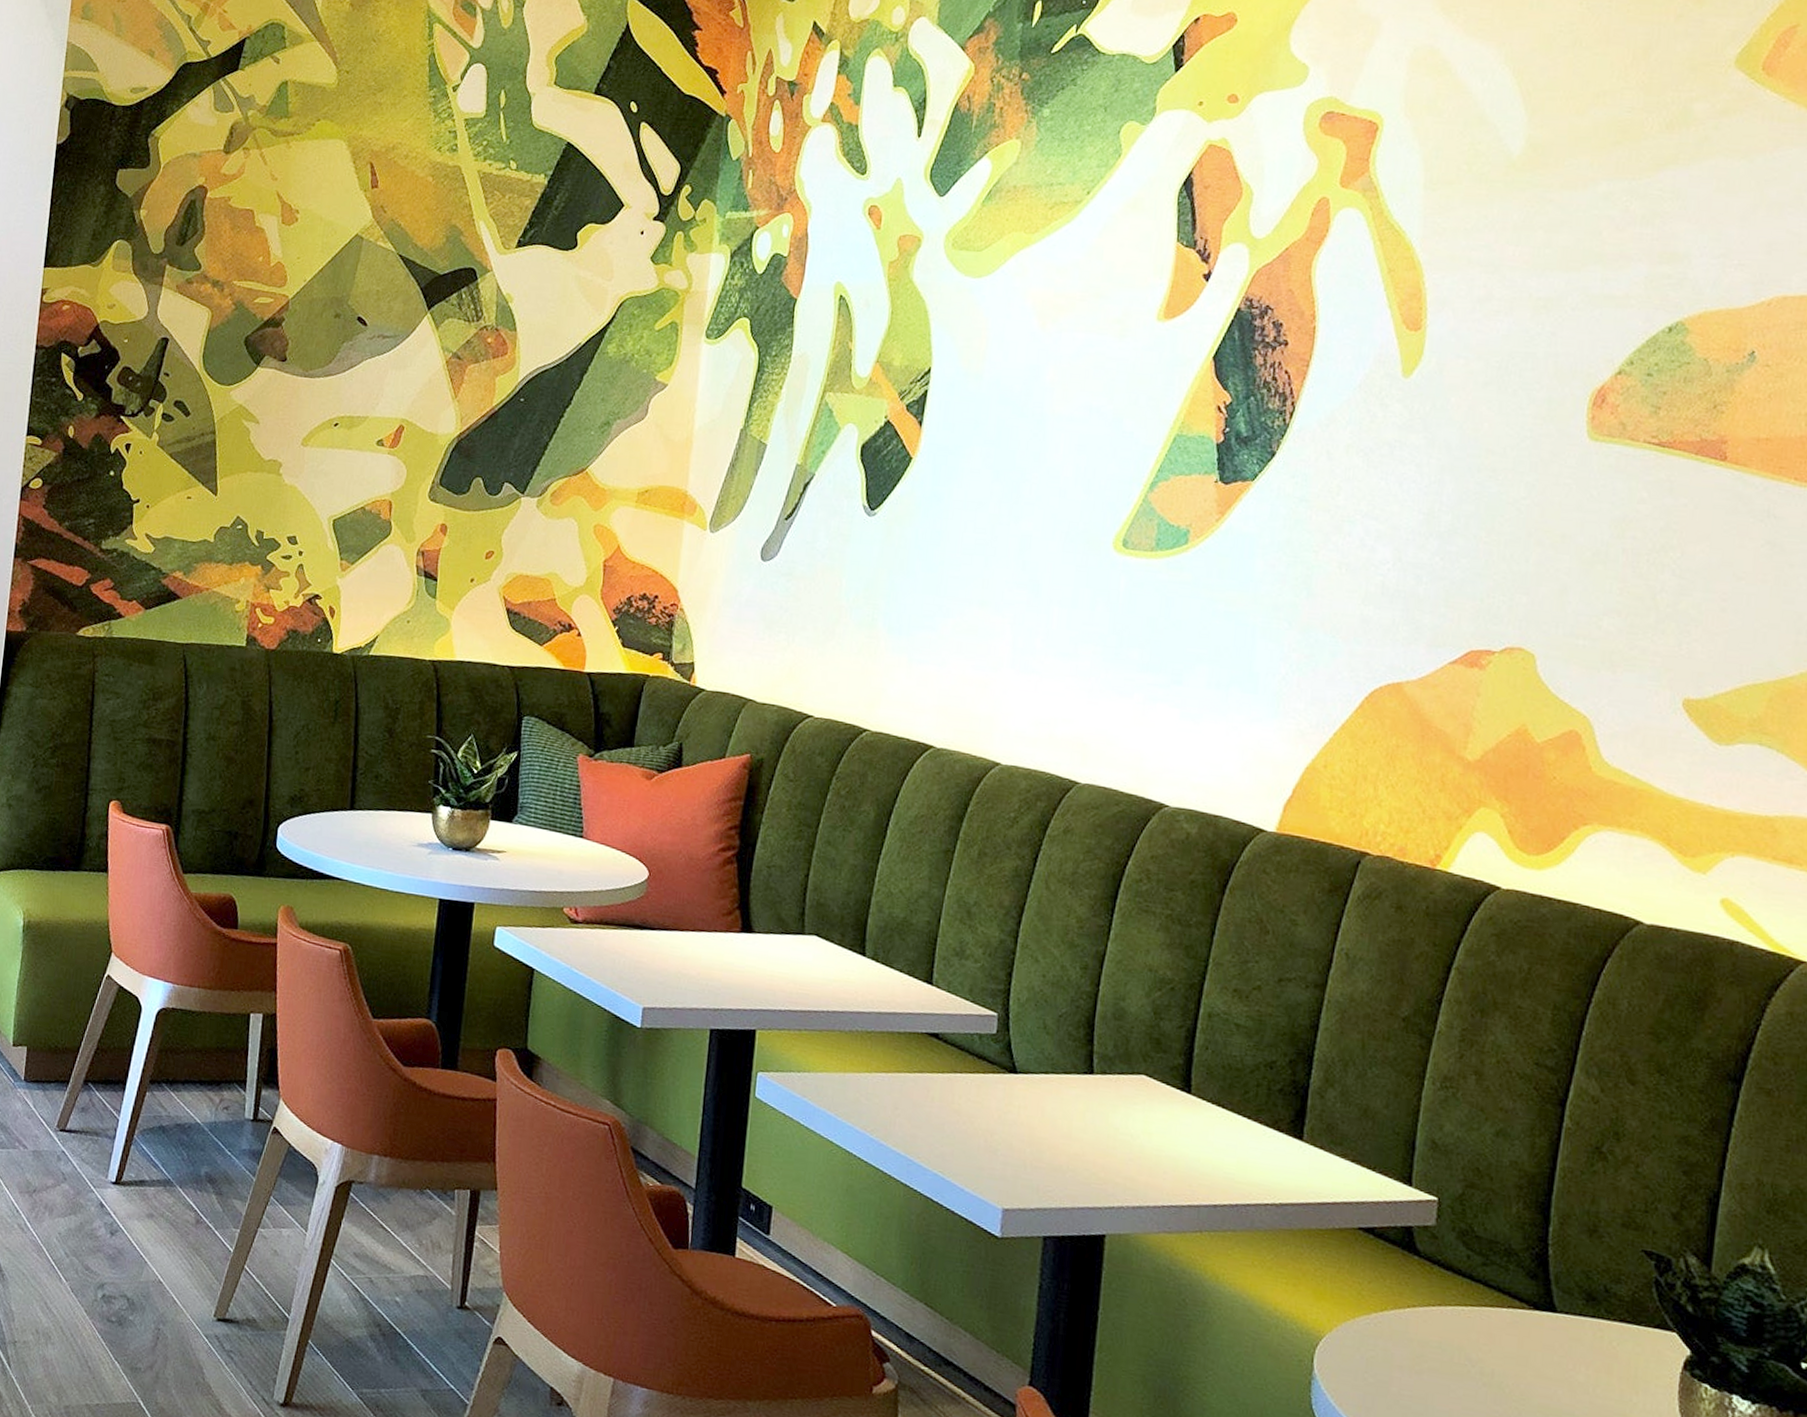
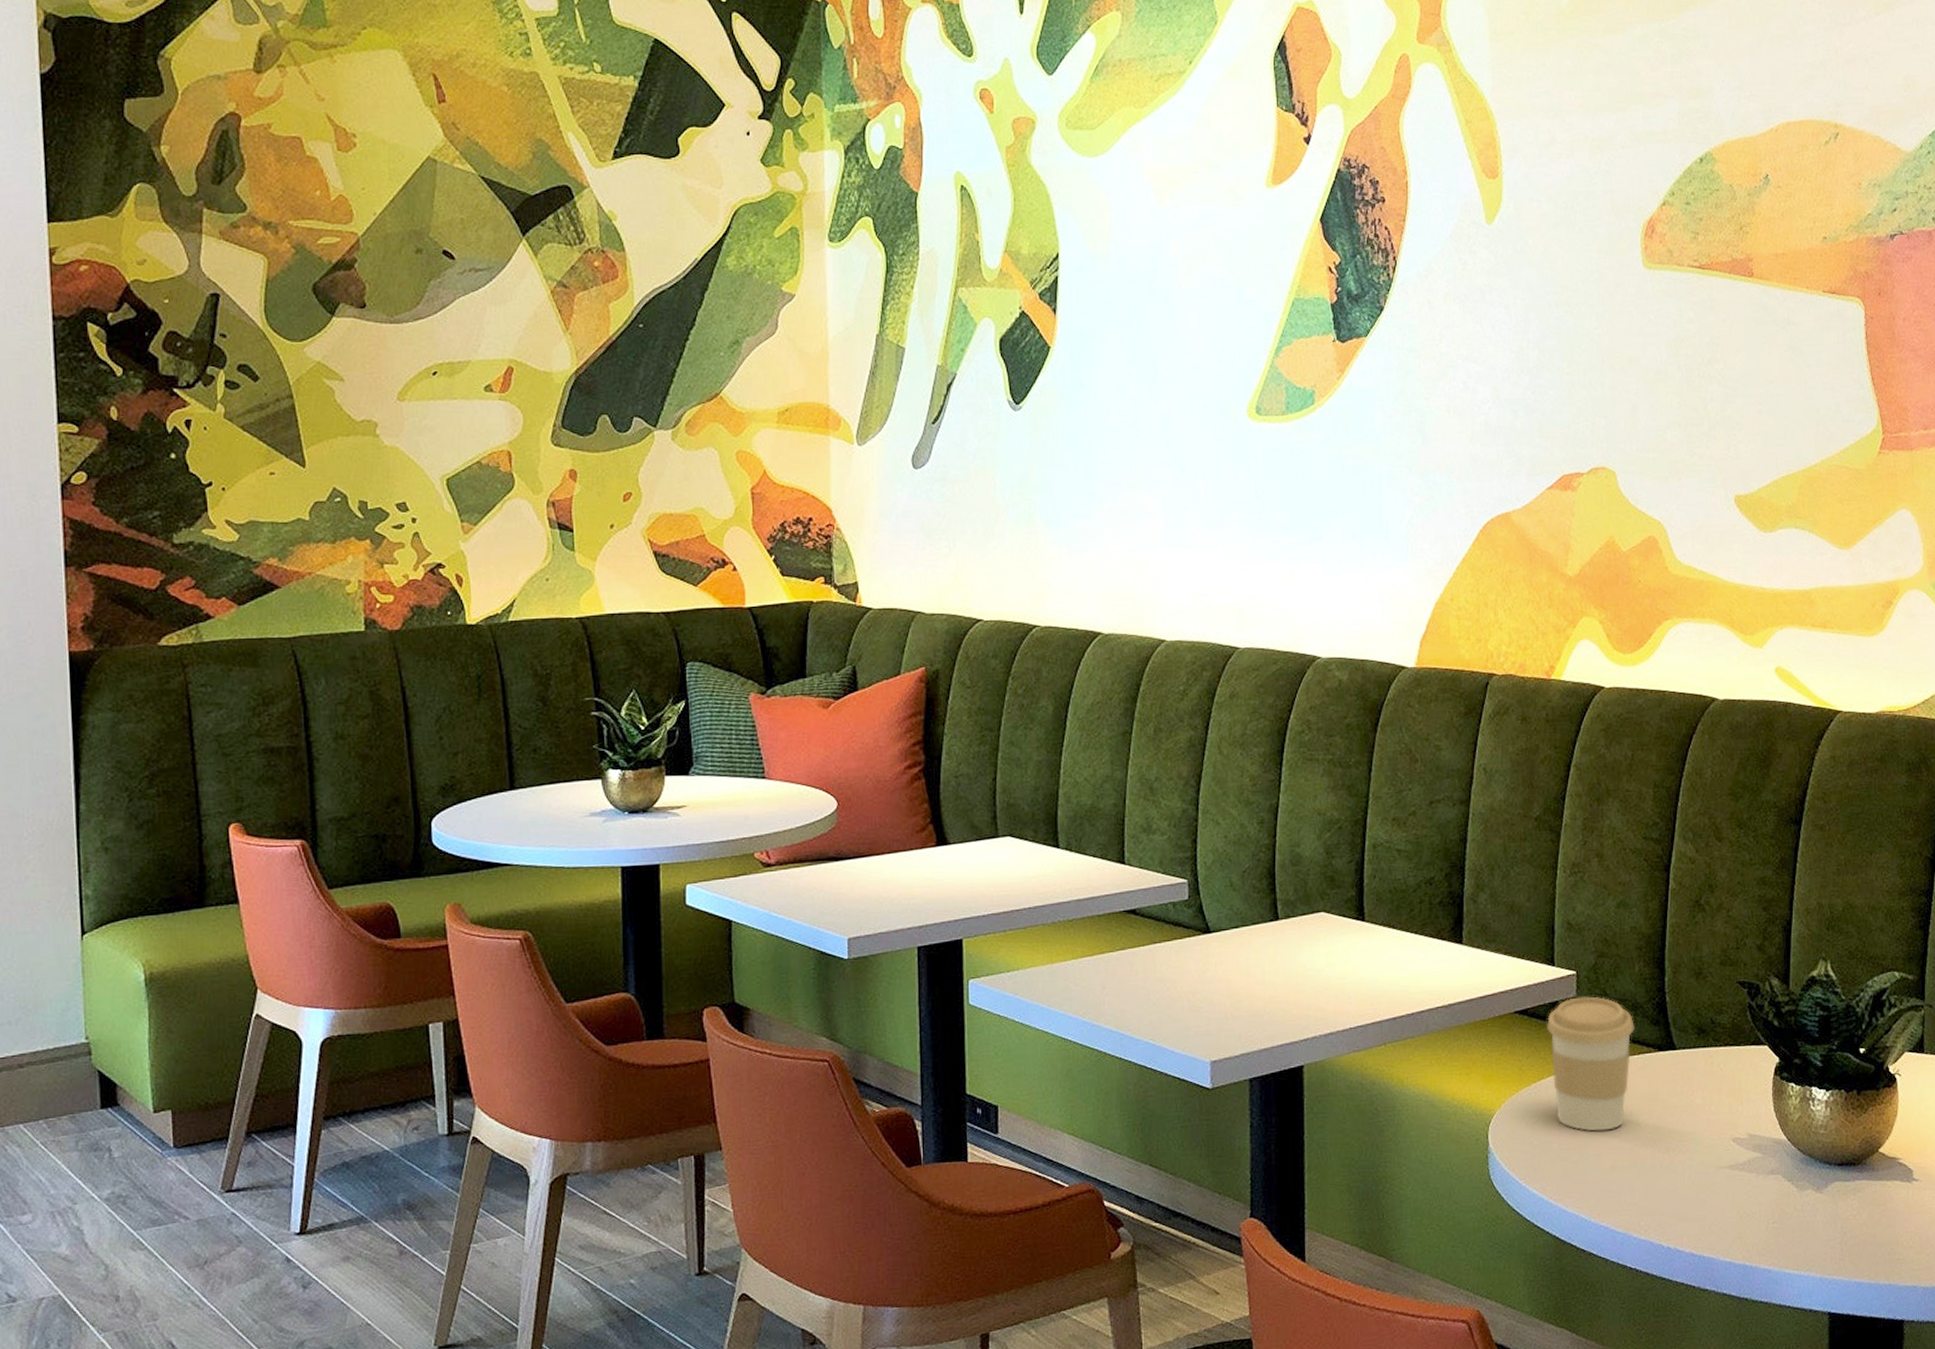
coffee cup: none [1395,1226,1506,1387] -> present [1546,996,1634,1132]

